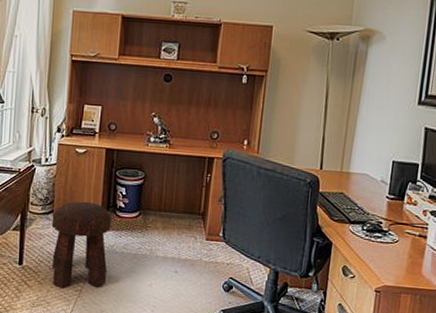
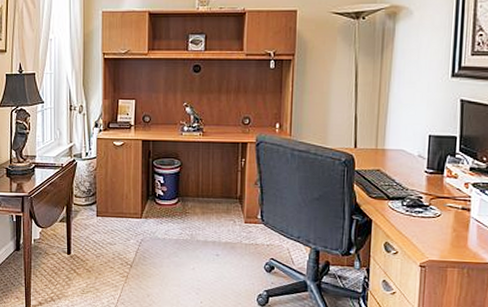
stool: present [53,201,112,289] -> none [96,191,152,275]

